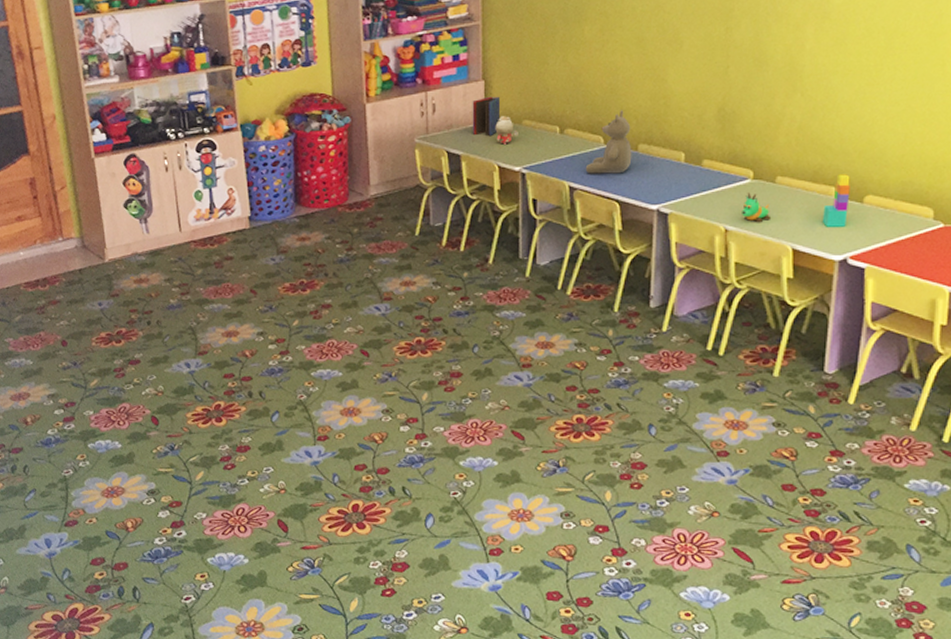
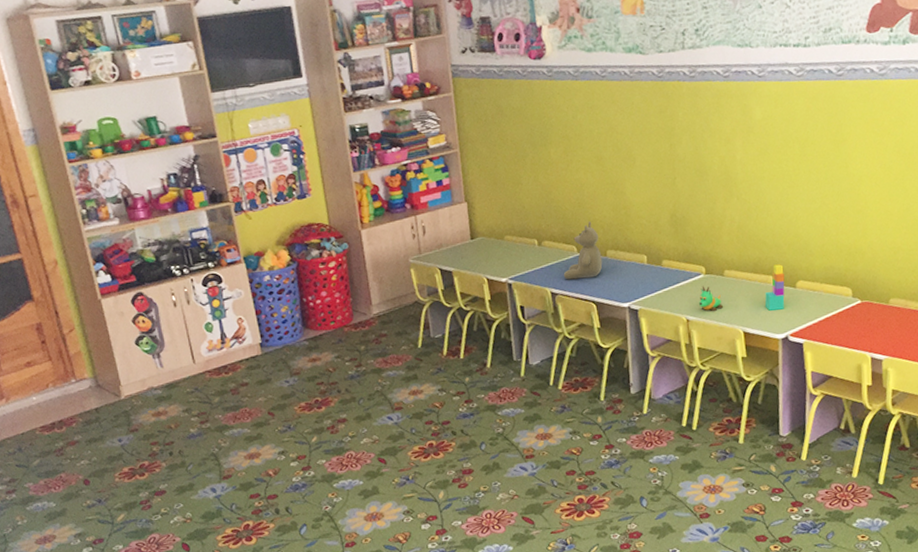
book: present [472,96,501,137] -> none [458,215,485,253]
stuffed toy: present [495,116,520,145] -> none [480,233,503,259]

